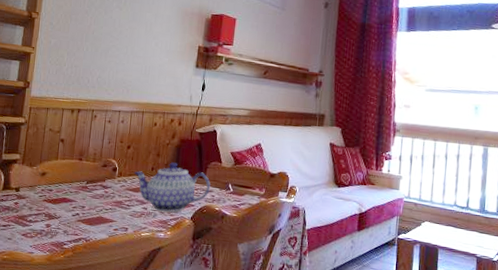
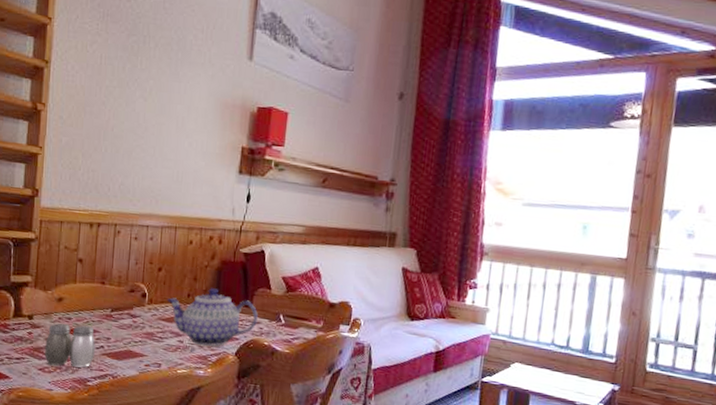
salt and pepper shaker: none [28,194,72,233] -> present [45,323,95,368]

